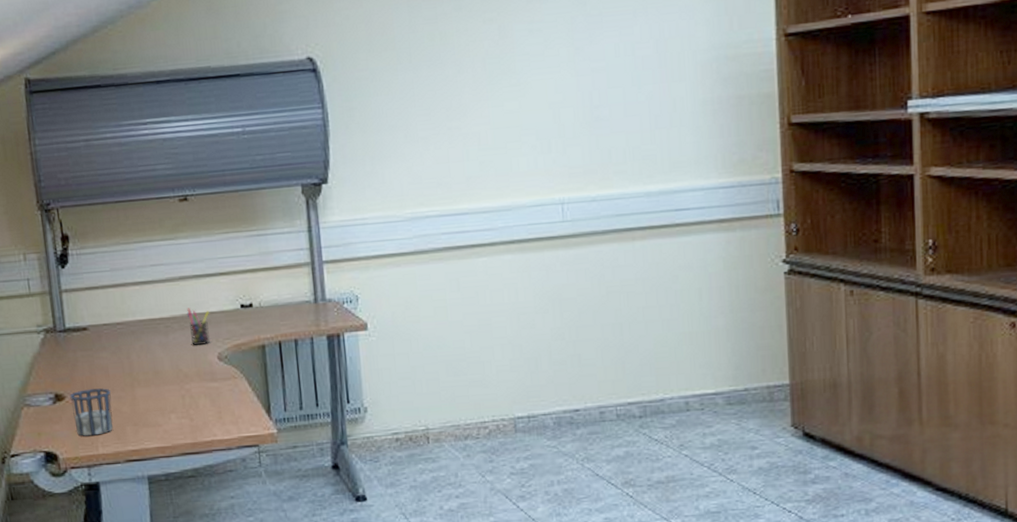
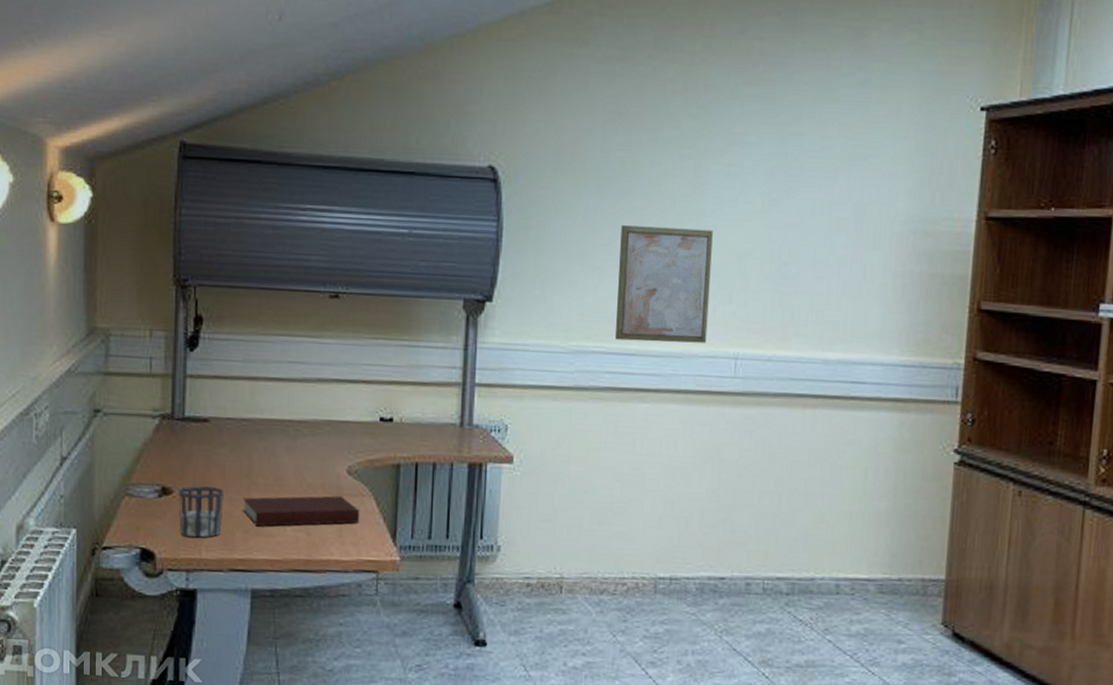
notebook: none [128,381,236,419] -> present [242,495,360,527]
pen holder: present [186,308,210,345] -> none [320,413,345,455]
wall art: none [438,86,532,202] -> present [614,225,713,343]

